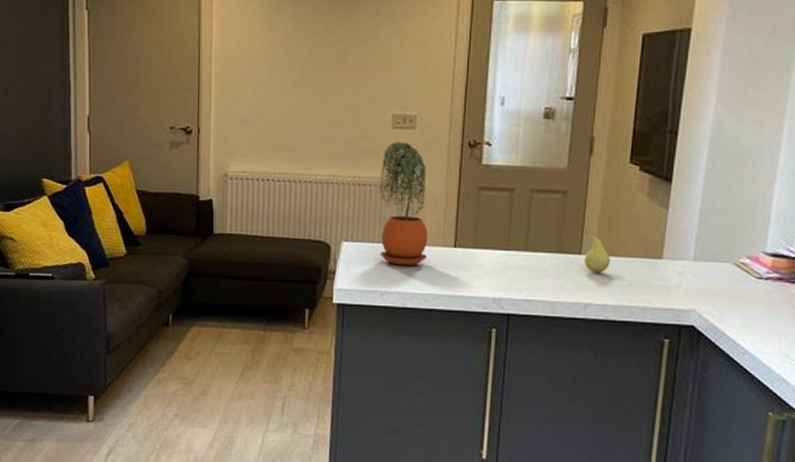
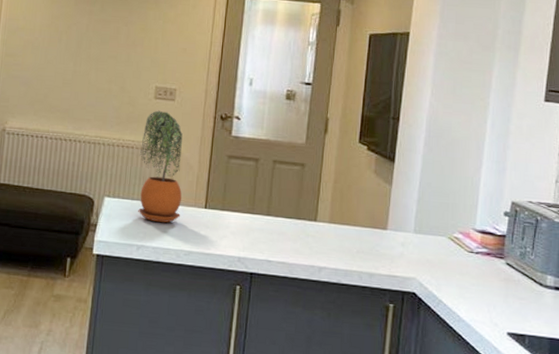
fruit: present [584,231,610,273] -> none [319,200,342,240]

